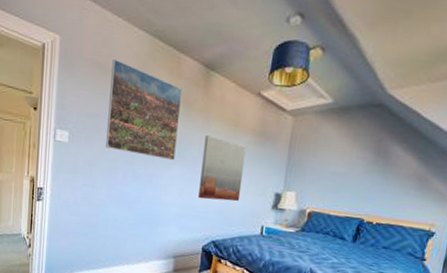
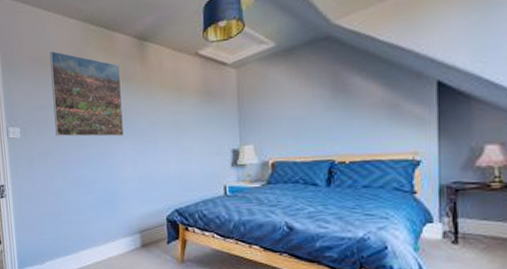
wall art: present [198,135,247,201] -> none [150,104,196,169]

